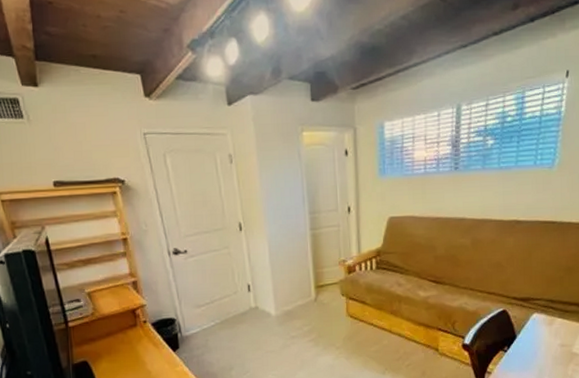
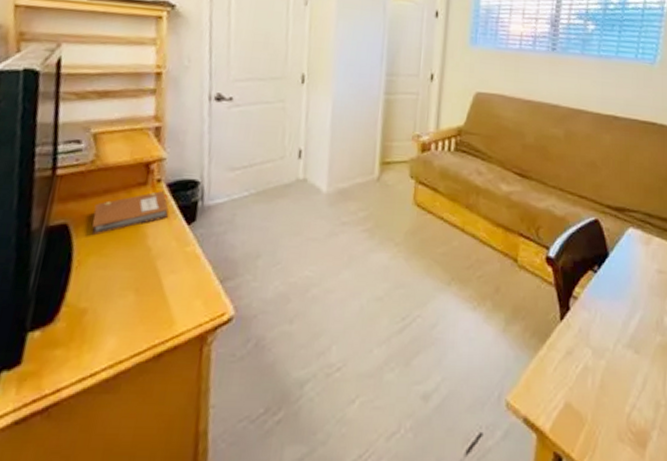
notebook: none [103,329,159,366] -> present [92,191,169,235]

